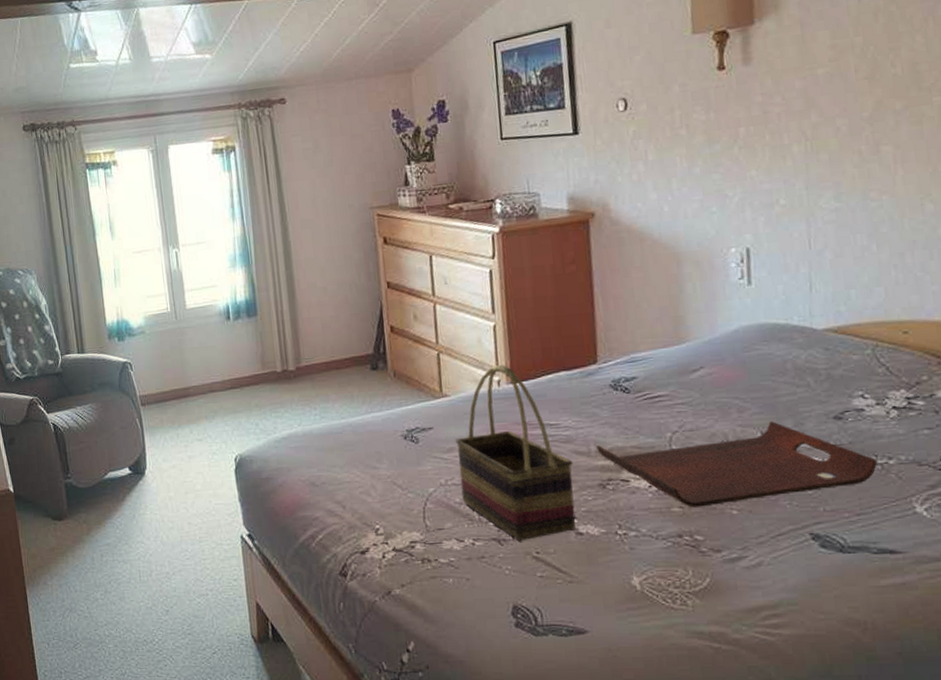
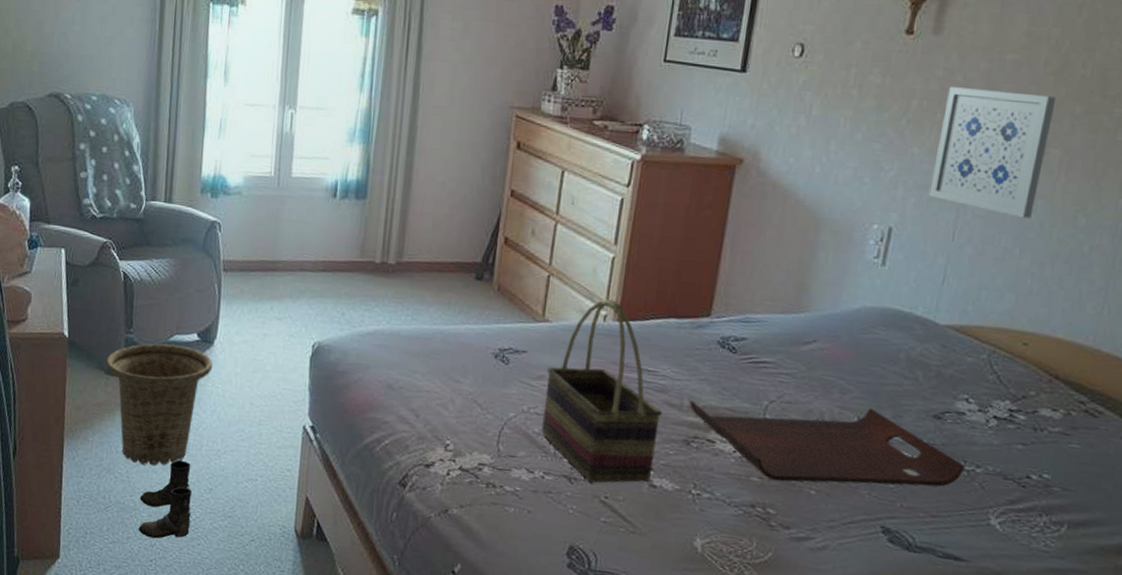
basket: none [51,481,148,599] -> present [106,343,213,466]
boots: none [104,588,155,667] -> present [138,460,192,539]
wall art: none [770,98,880,216] -> present [929,87,1057,219]

